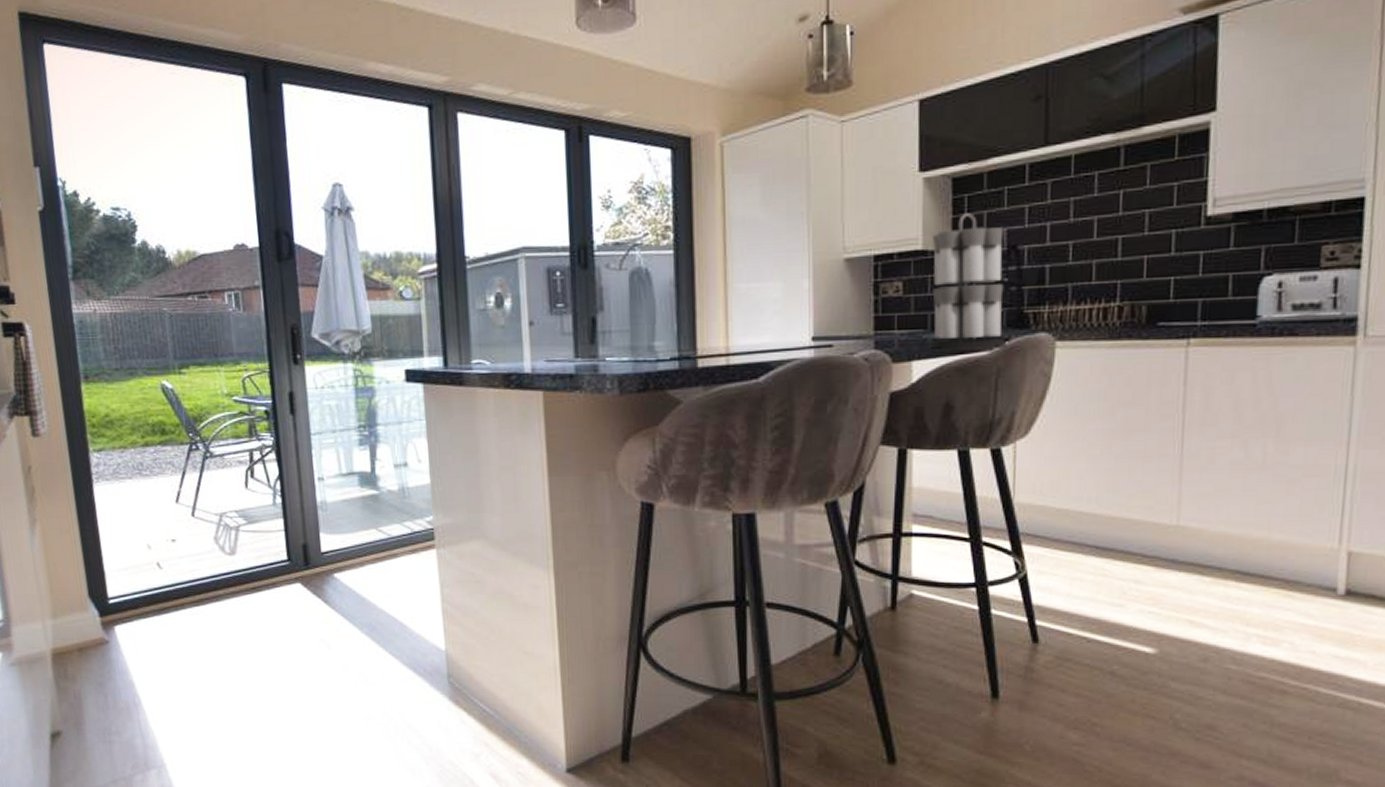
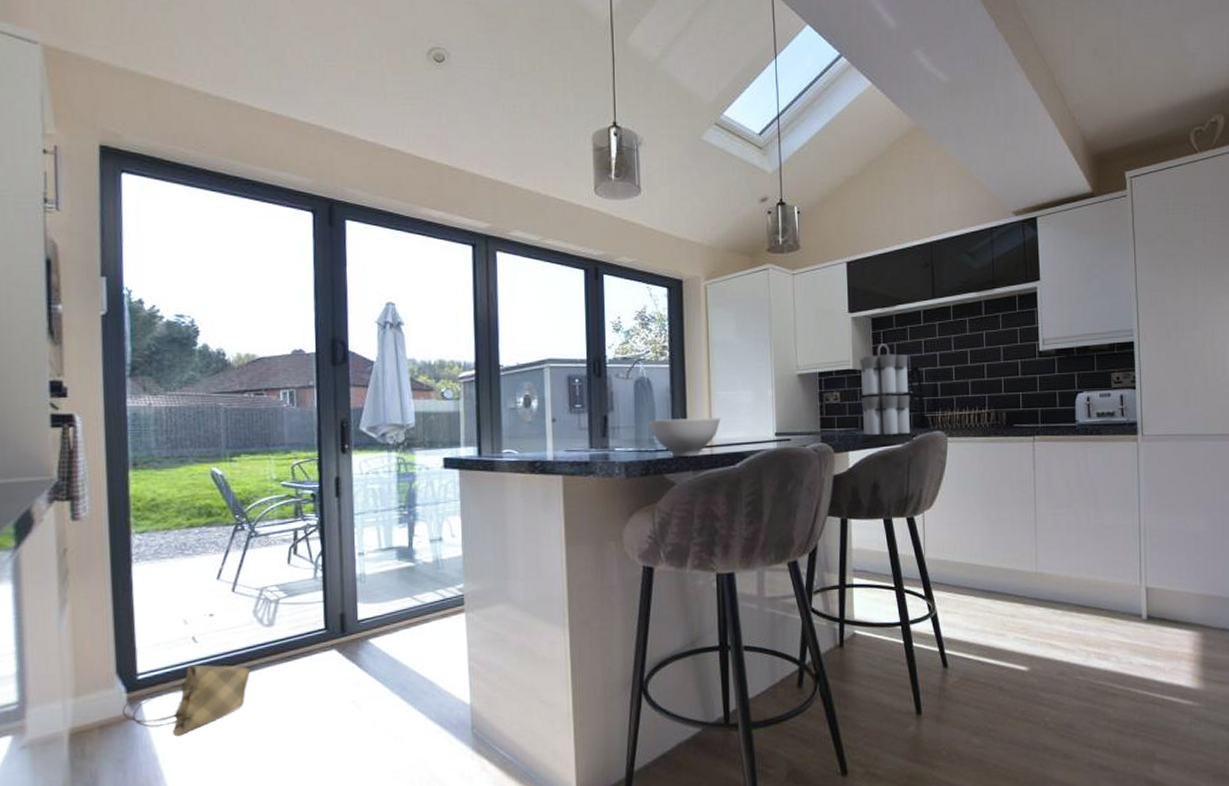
shopping bag: none [97,592,216,664] -> present [121,665,251,736]
bowl: none [648,318,740,369] -> present [649,418,721,458]

